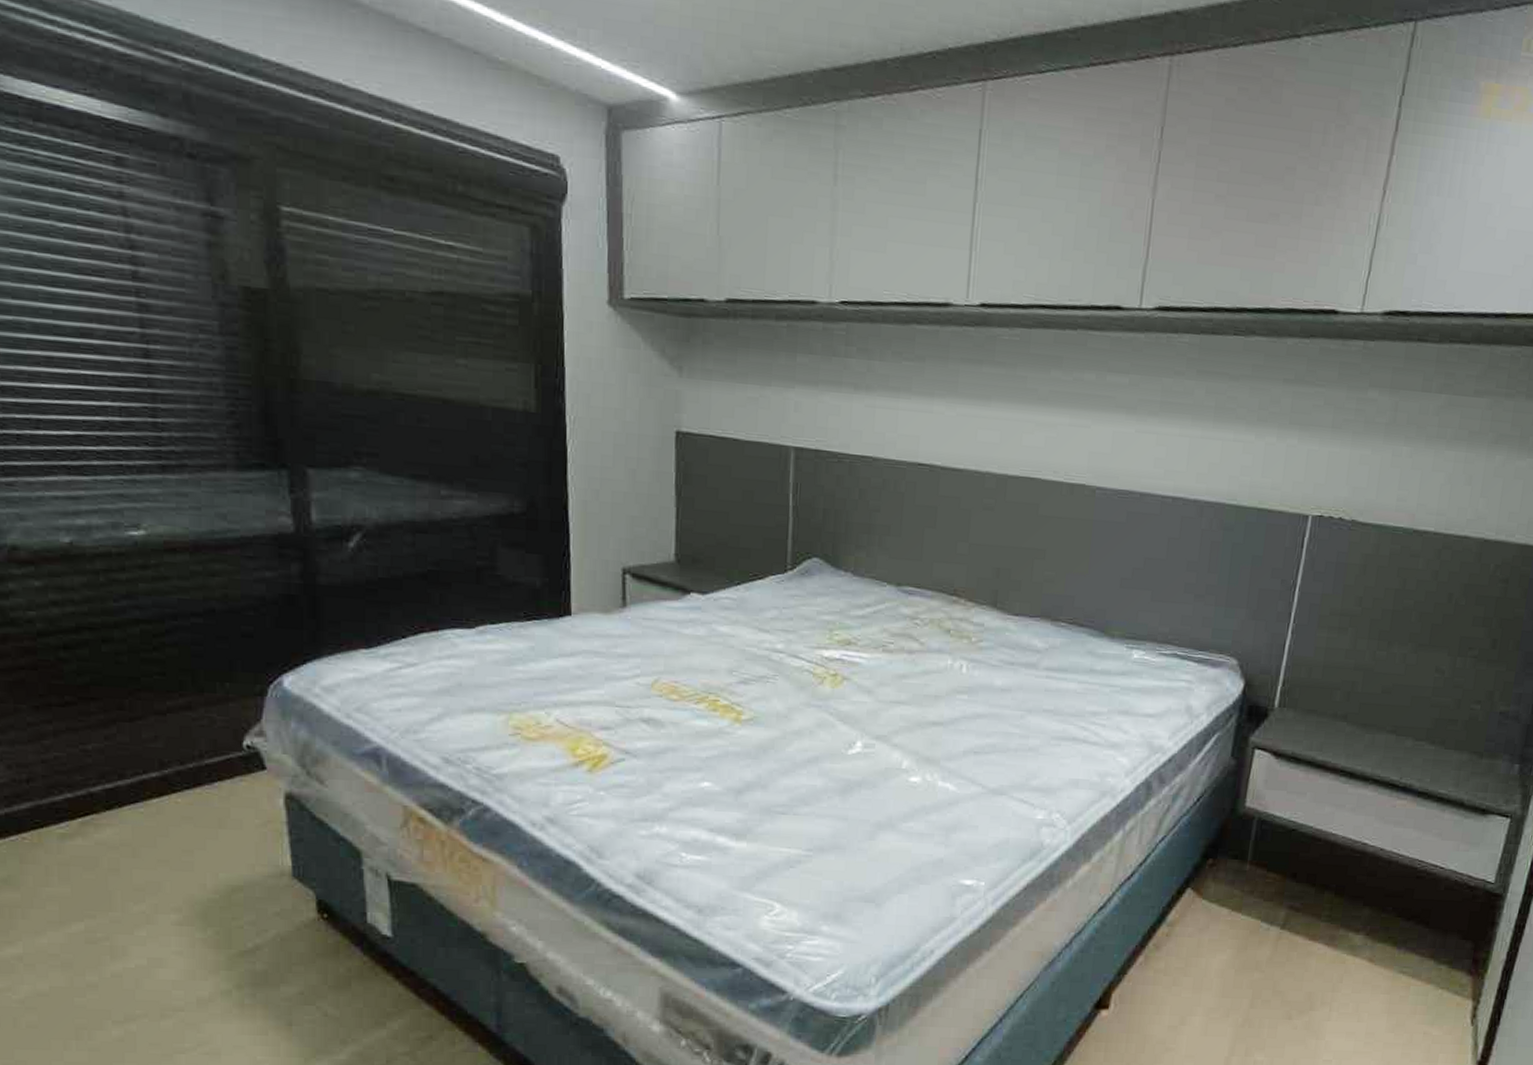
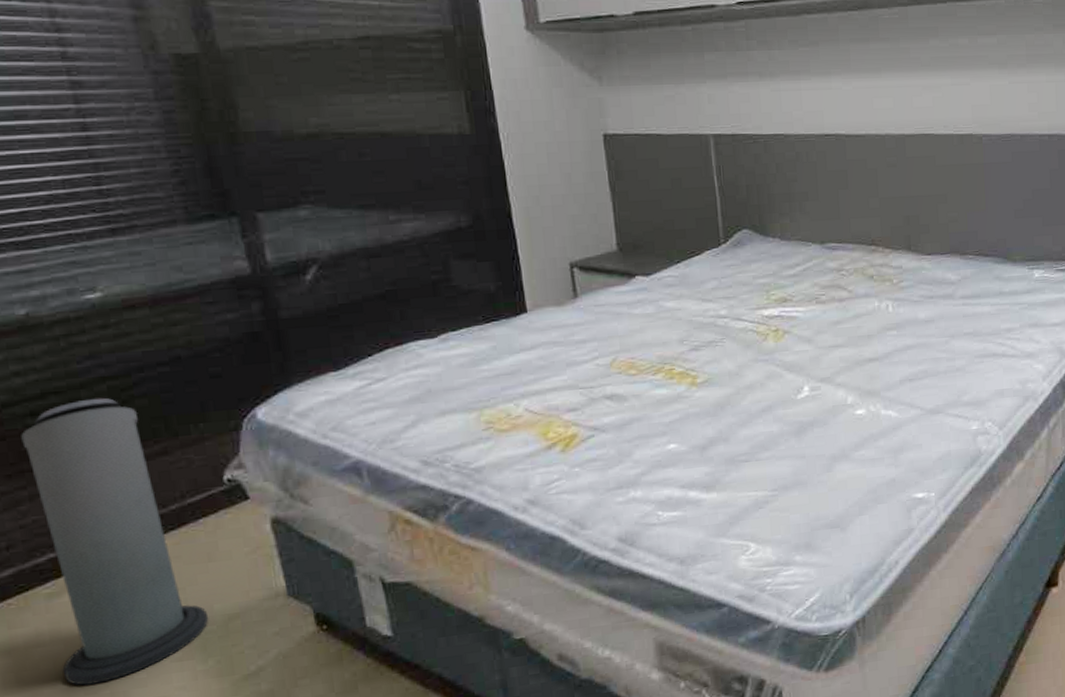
air purifier: none [52,640,213,934] -> present [21,397,209,686]

